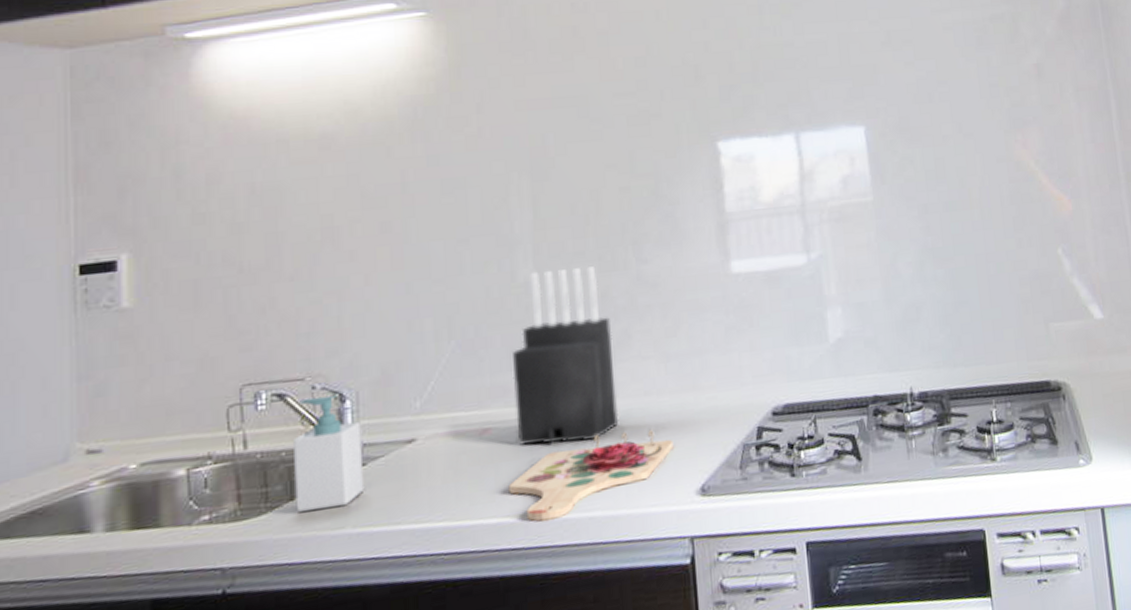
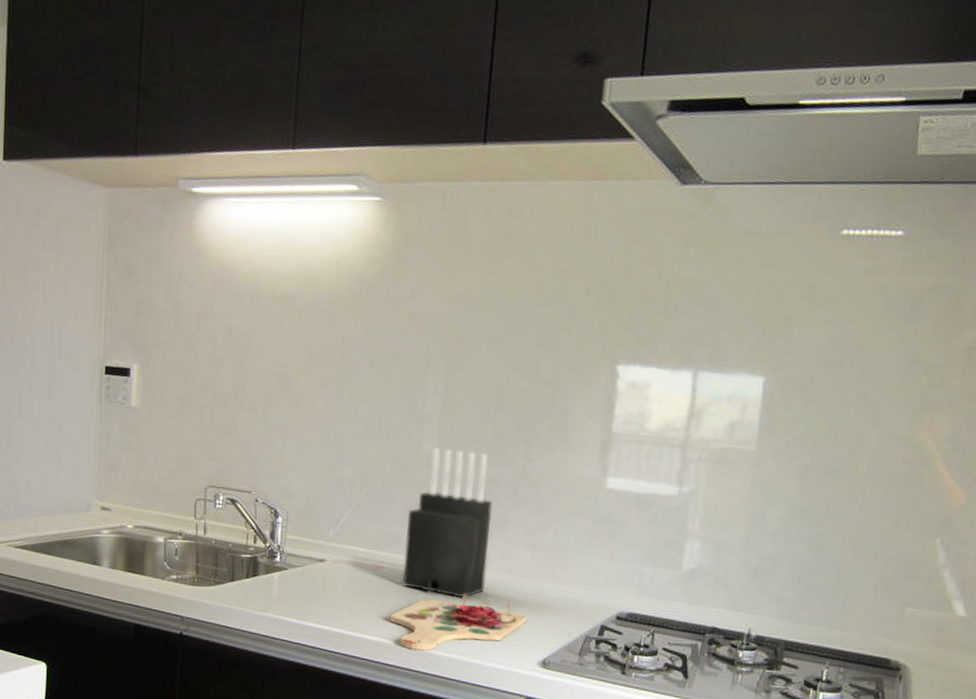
soap bottle: present [294,394,365,512] -> none [234,507,287,596]

